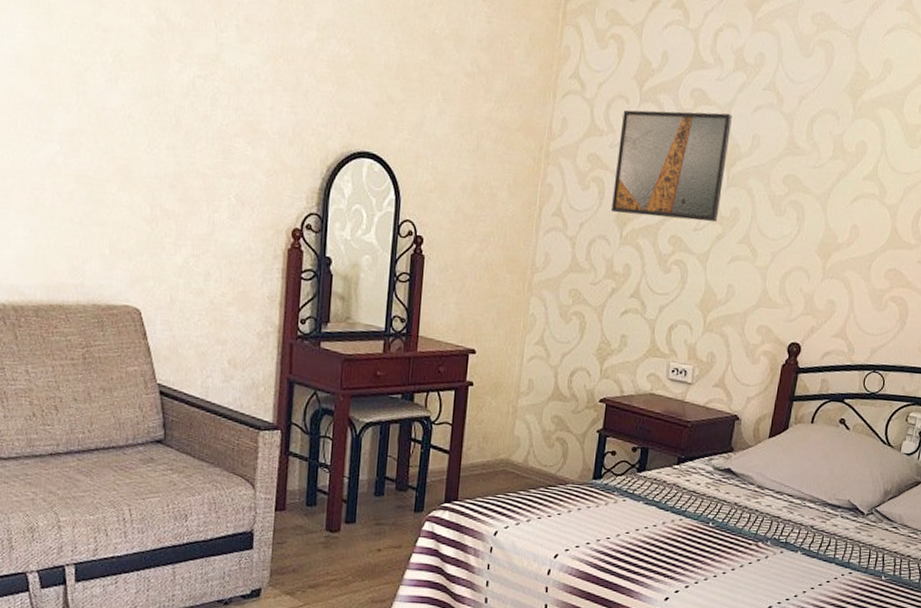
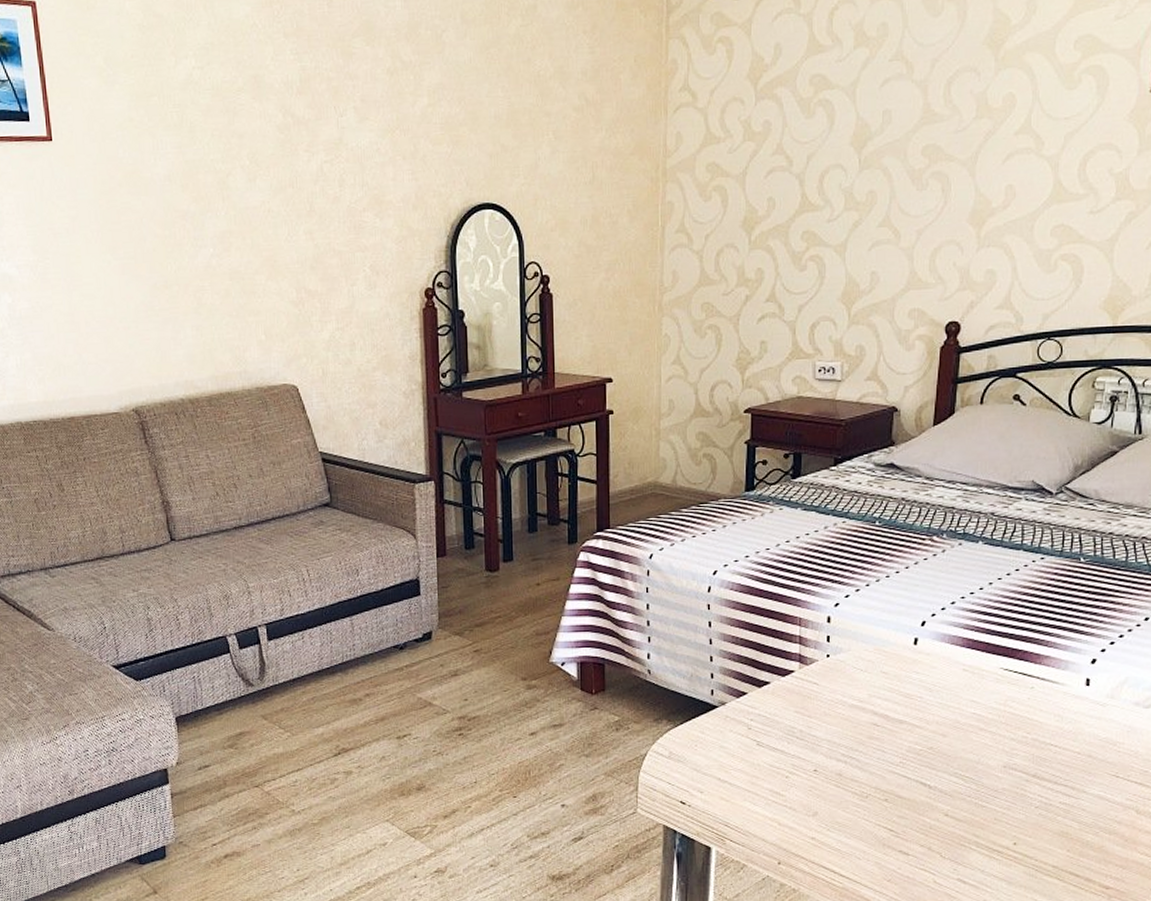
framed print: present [611,109,732,222] -> none [737,93,858,219]

